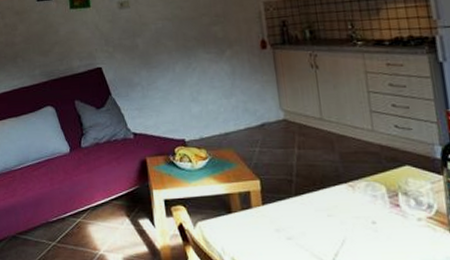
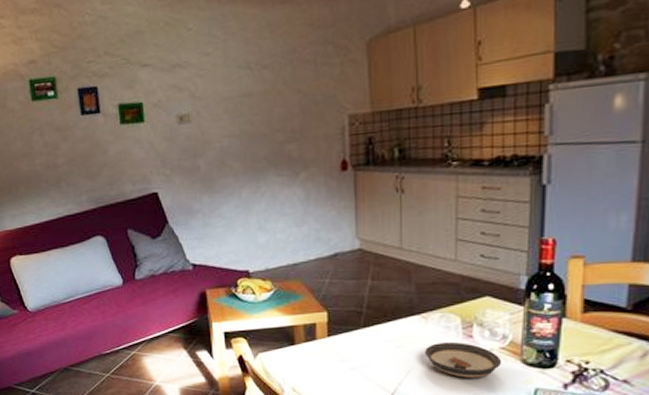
saucer: none [356,210,432,249] -> present [425,341,502,378]

